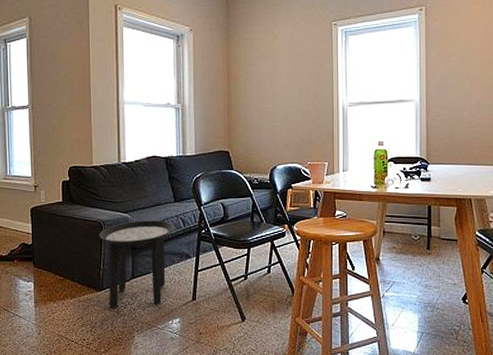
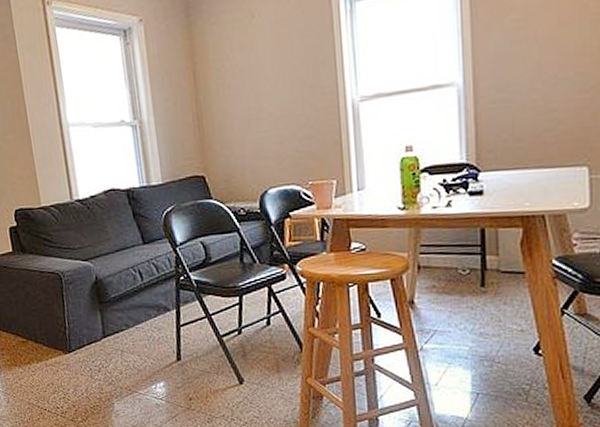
side table: present [99,220,174,309] -> none [59,267,147,373]

